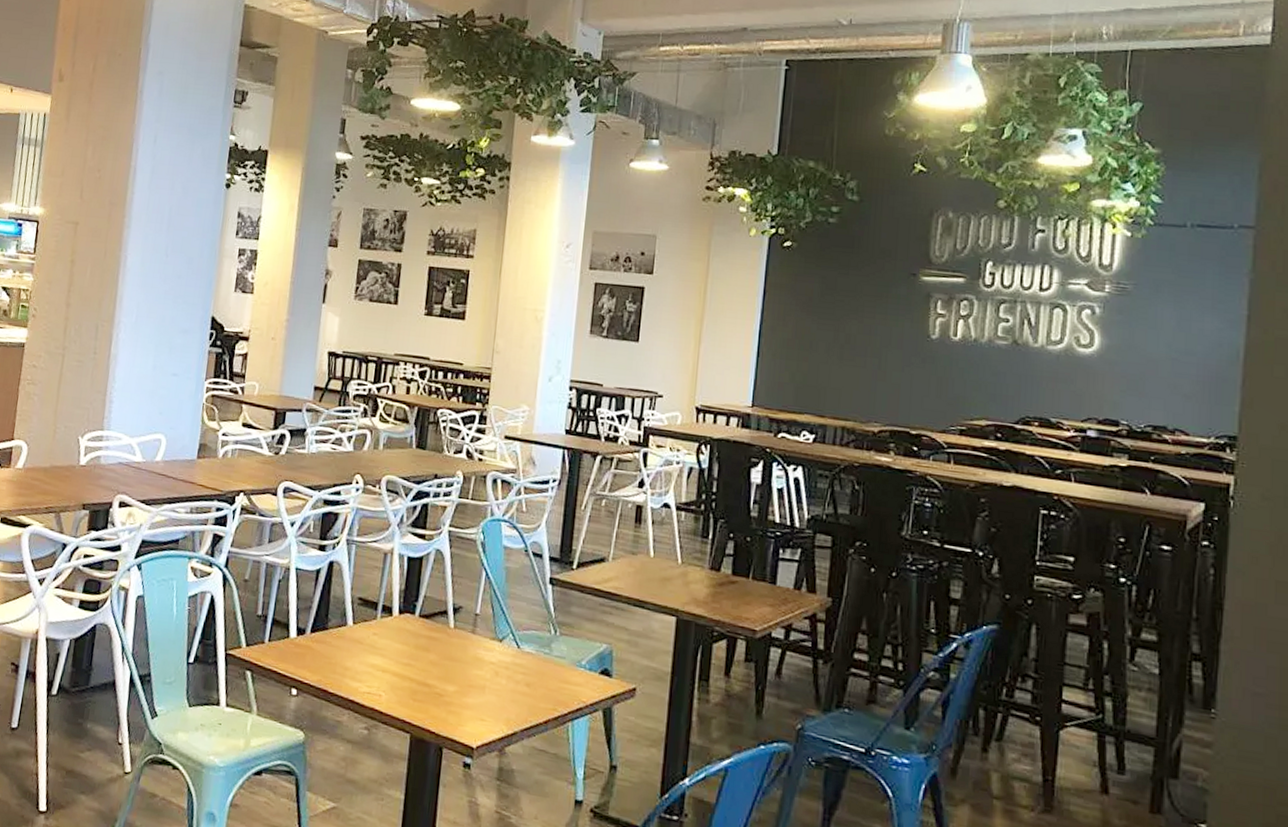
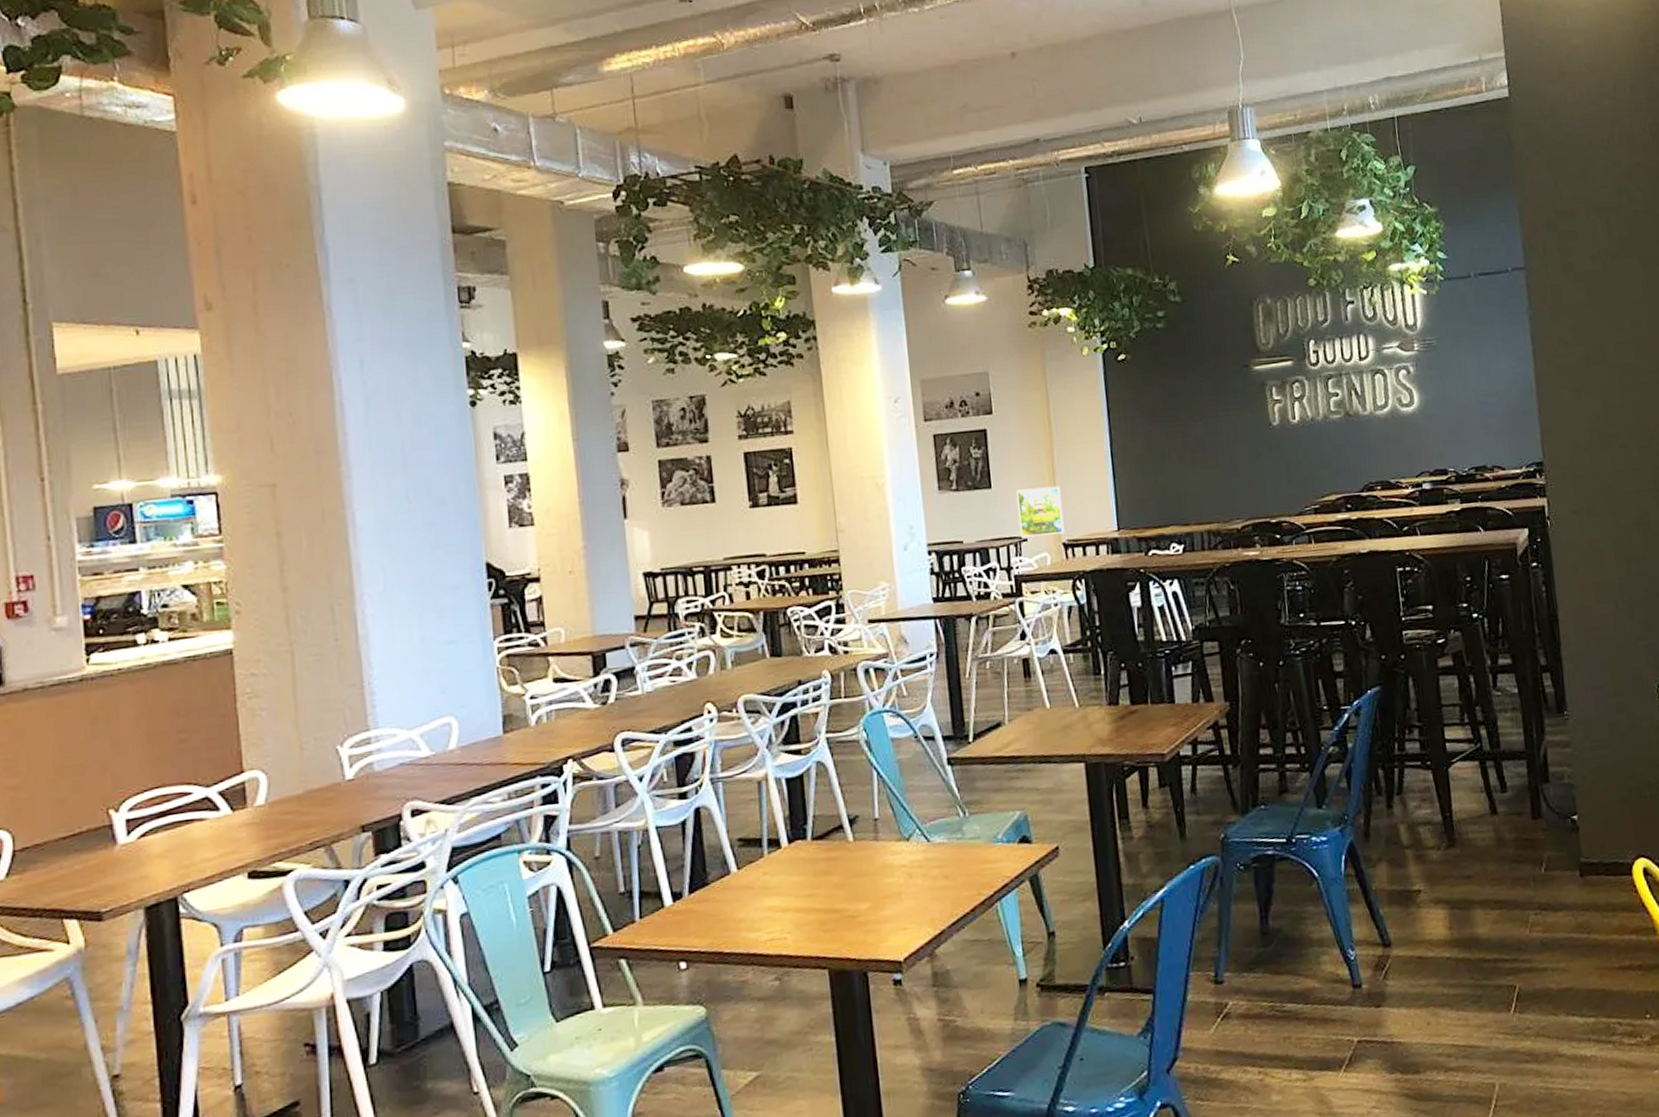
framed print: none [657,348,703,399] -> present [1017,486,1065,537]

